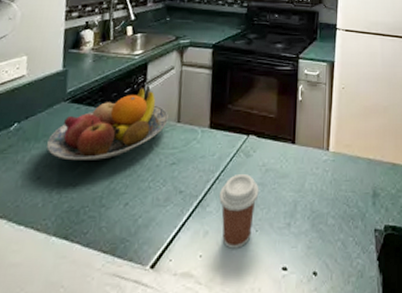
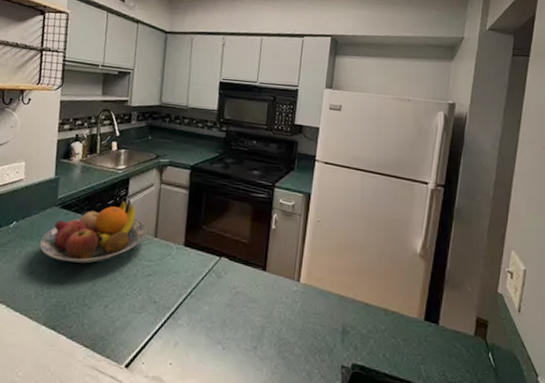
coffee cup: present [218,173,259,249] -> none [189,292,229,363]

